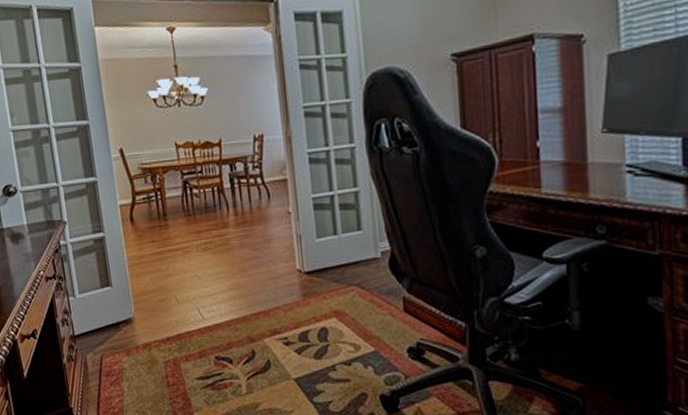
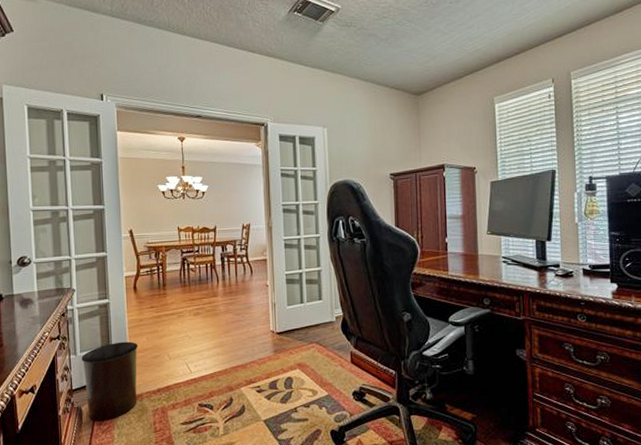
waste bin: none [80,282,146,372] -> present [81,341,139,421]

